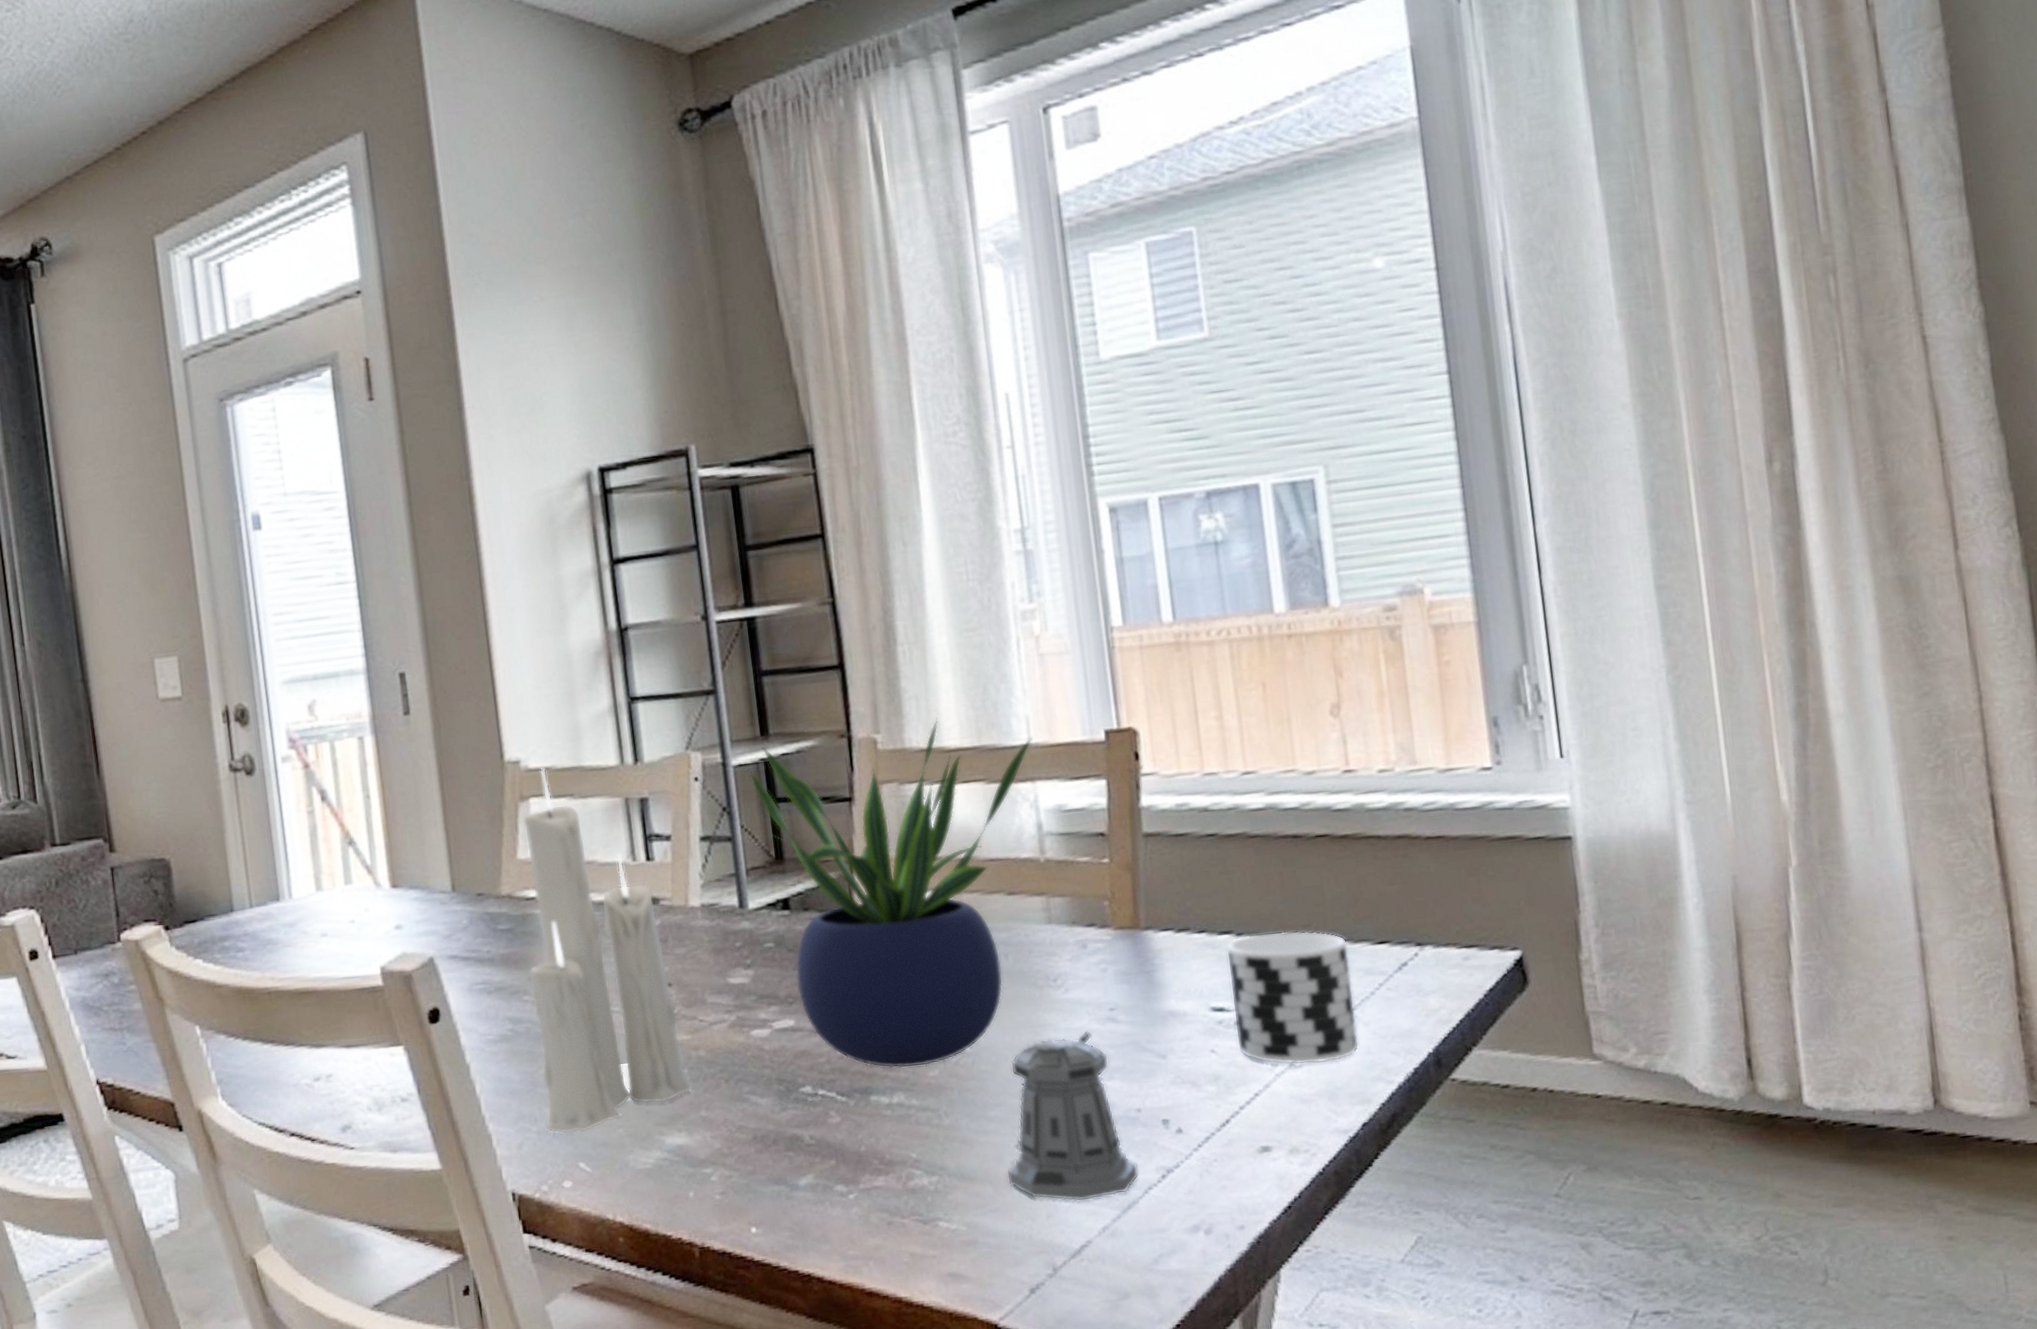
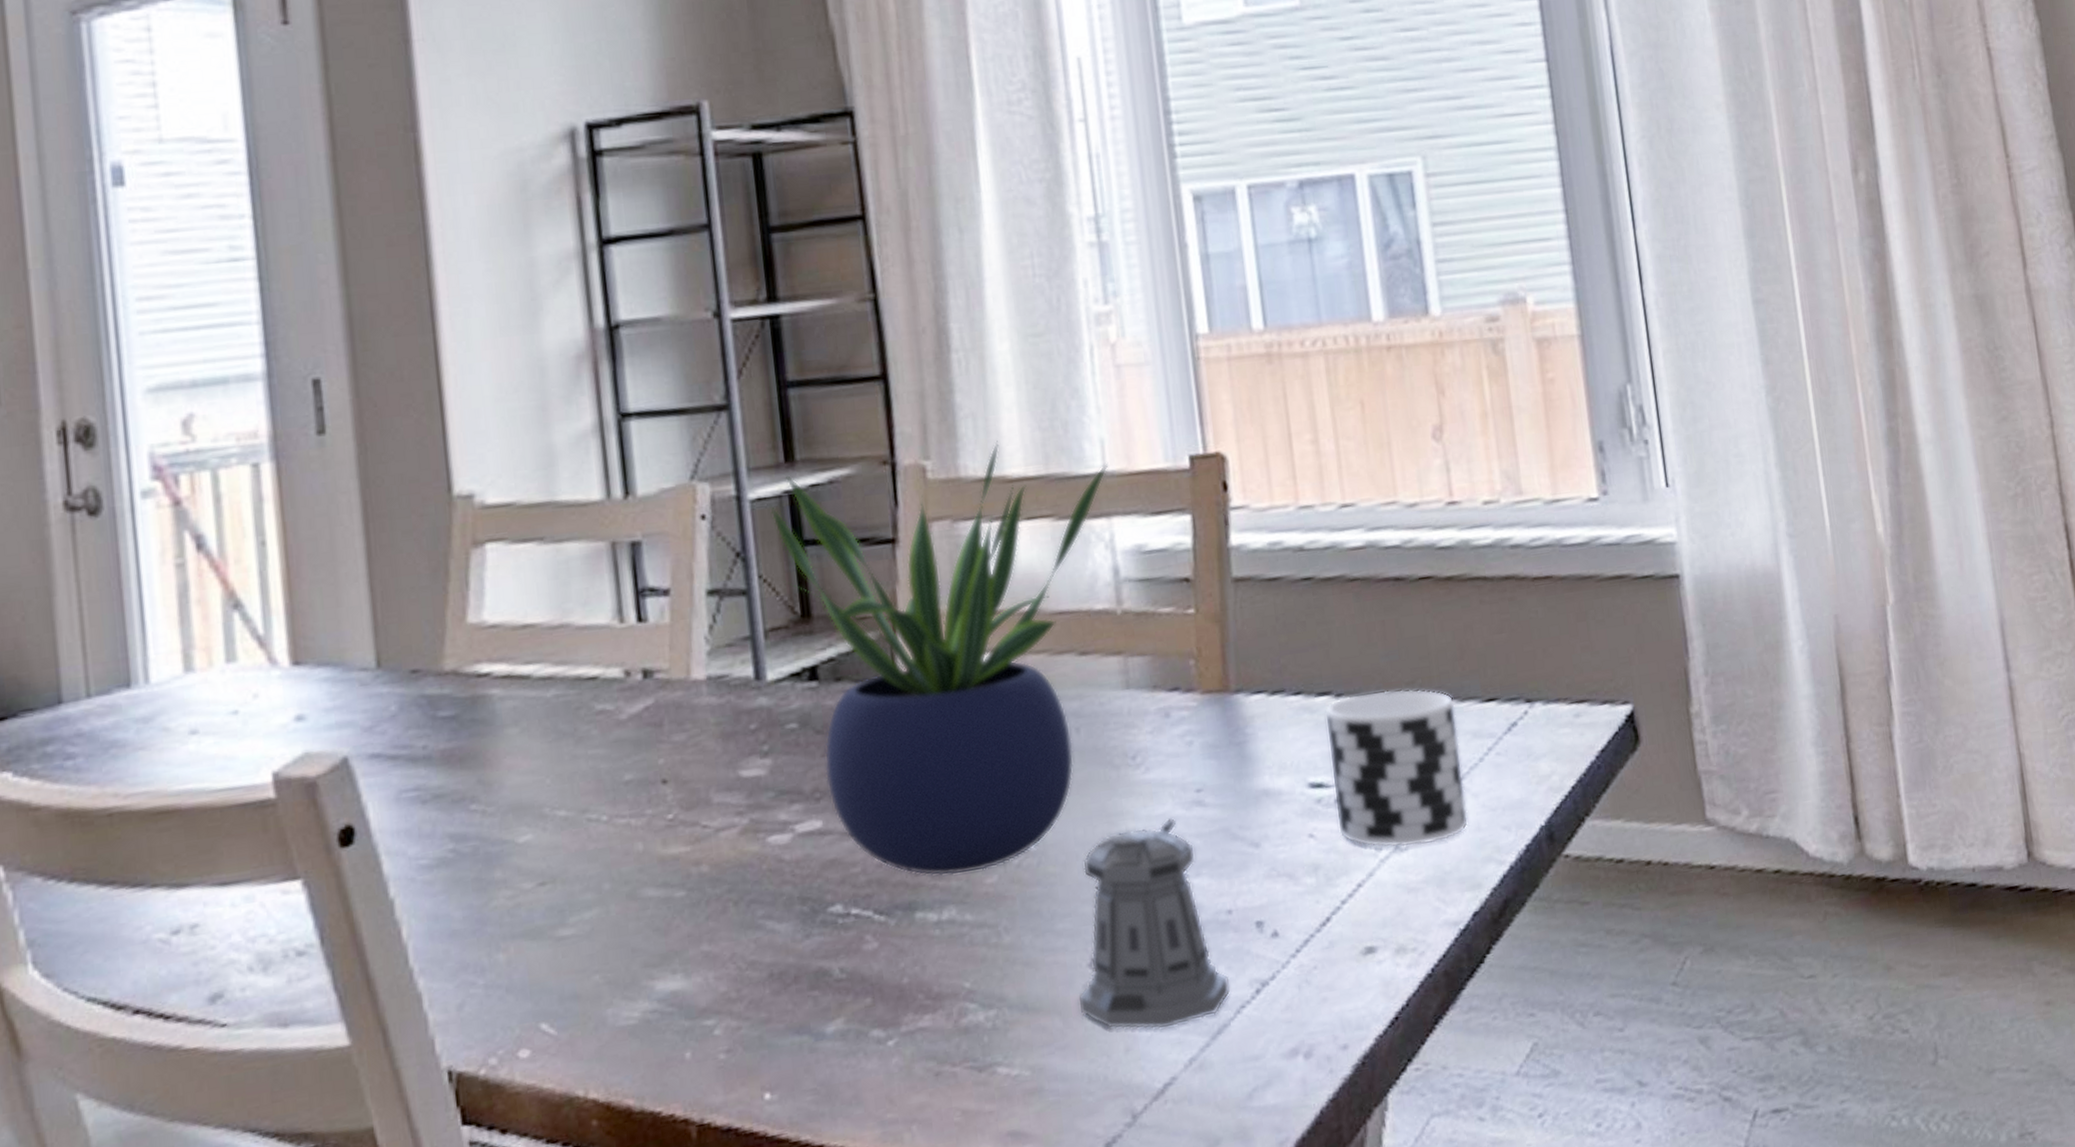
candle: present [522,767,694,1134] -> none [474,503,693,986]

